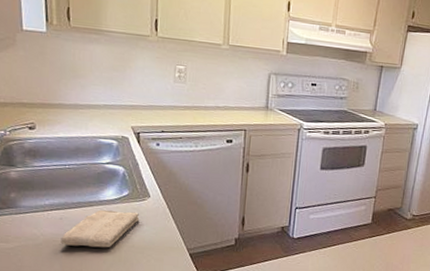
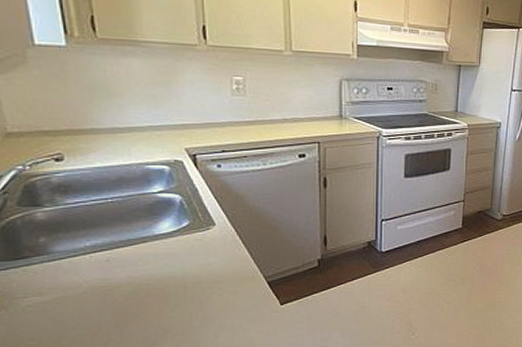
washcloth: present [60,209,139,248] -> none [110,243,204,290]

